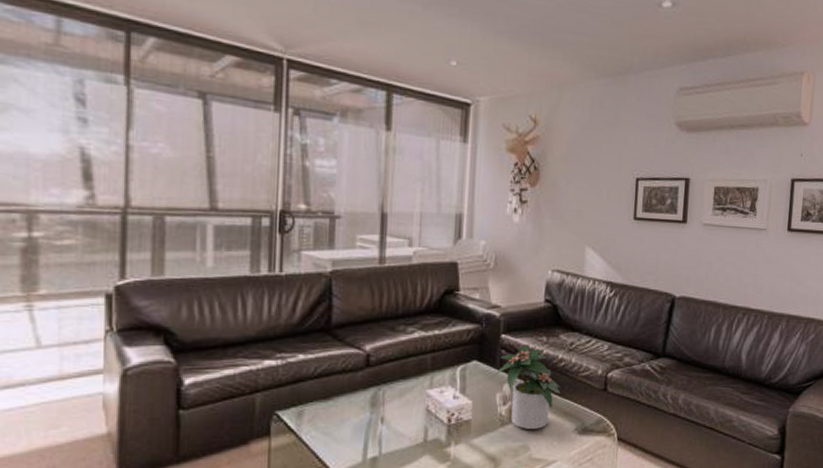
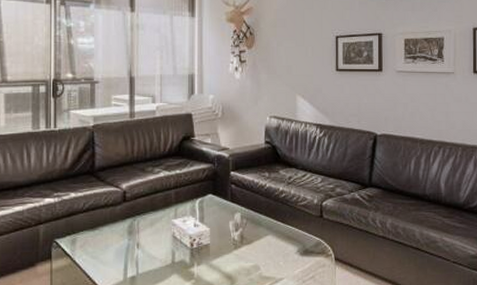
potted plant: present [494,344,561,429] -> none [227,180,284,251]

